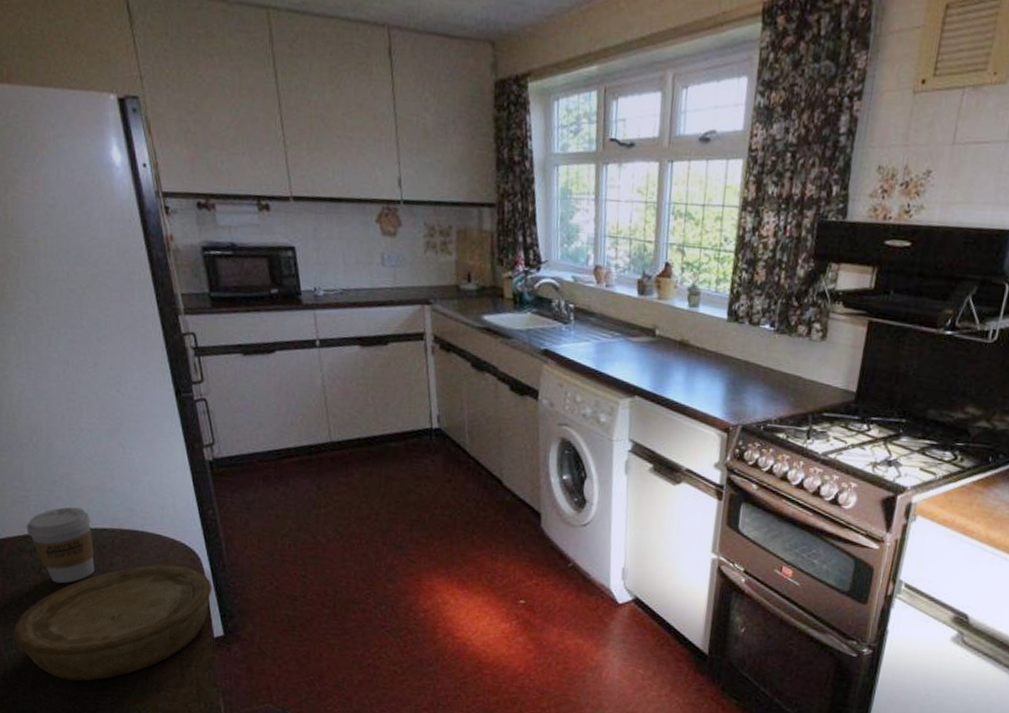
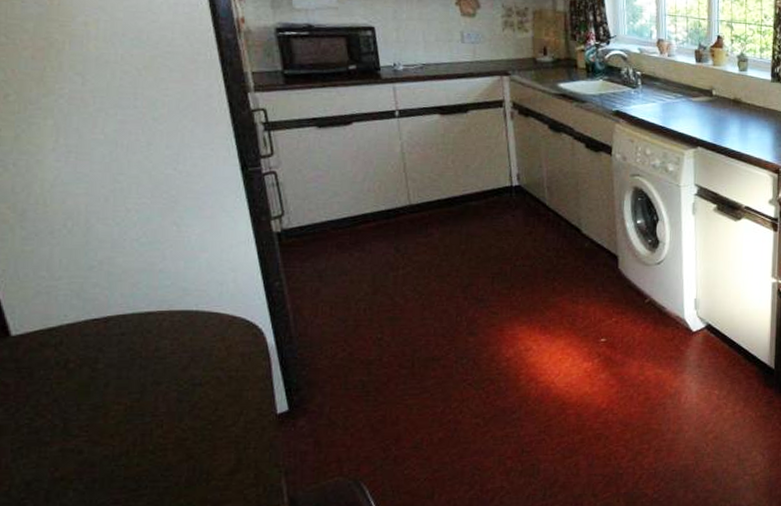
bowl: present [12,564,212,681] -> none [24,343,277,485]
coffee cup: present [26,507,95,584] -> none [51,293,137,377]

